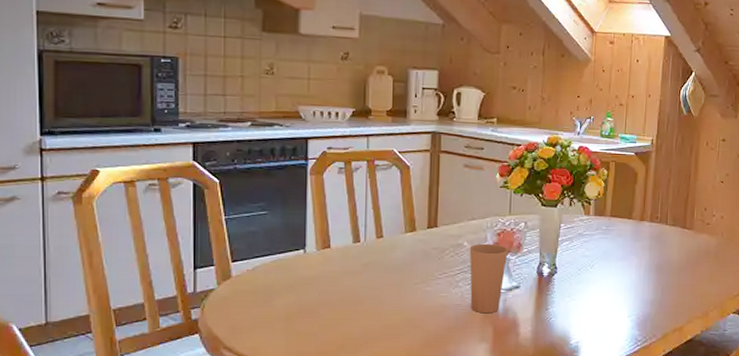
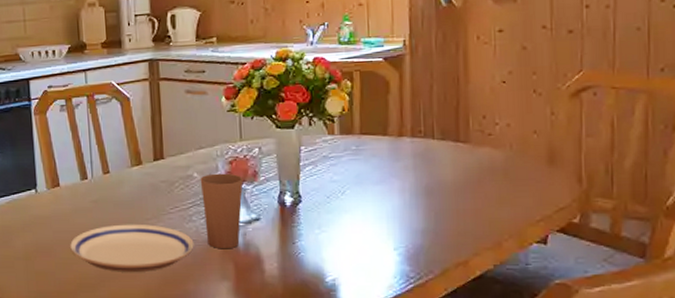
plate: none [336,287,458,334] -> present [70,223,194,272]

